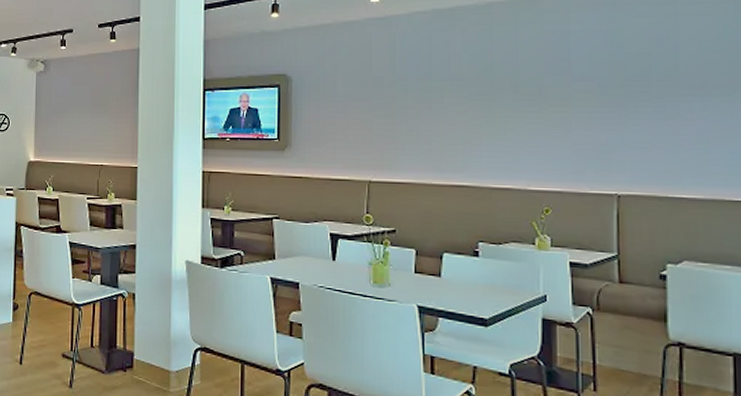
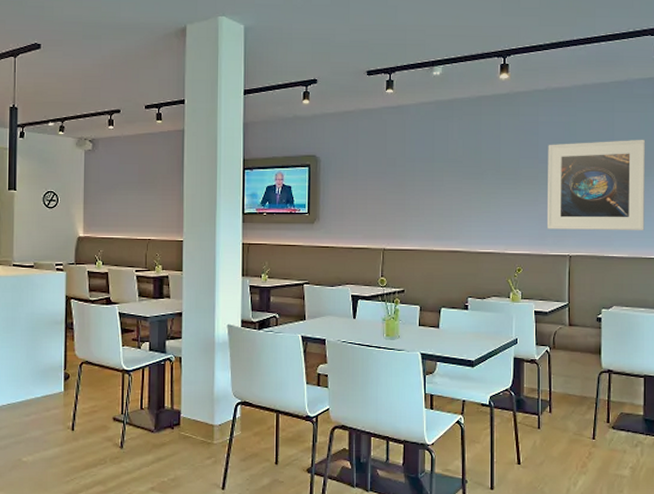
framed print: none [584,49,728,166] -> present [546,139,646,231]

